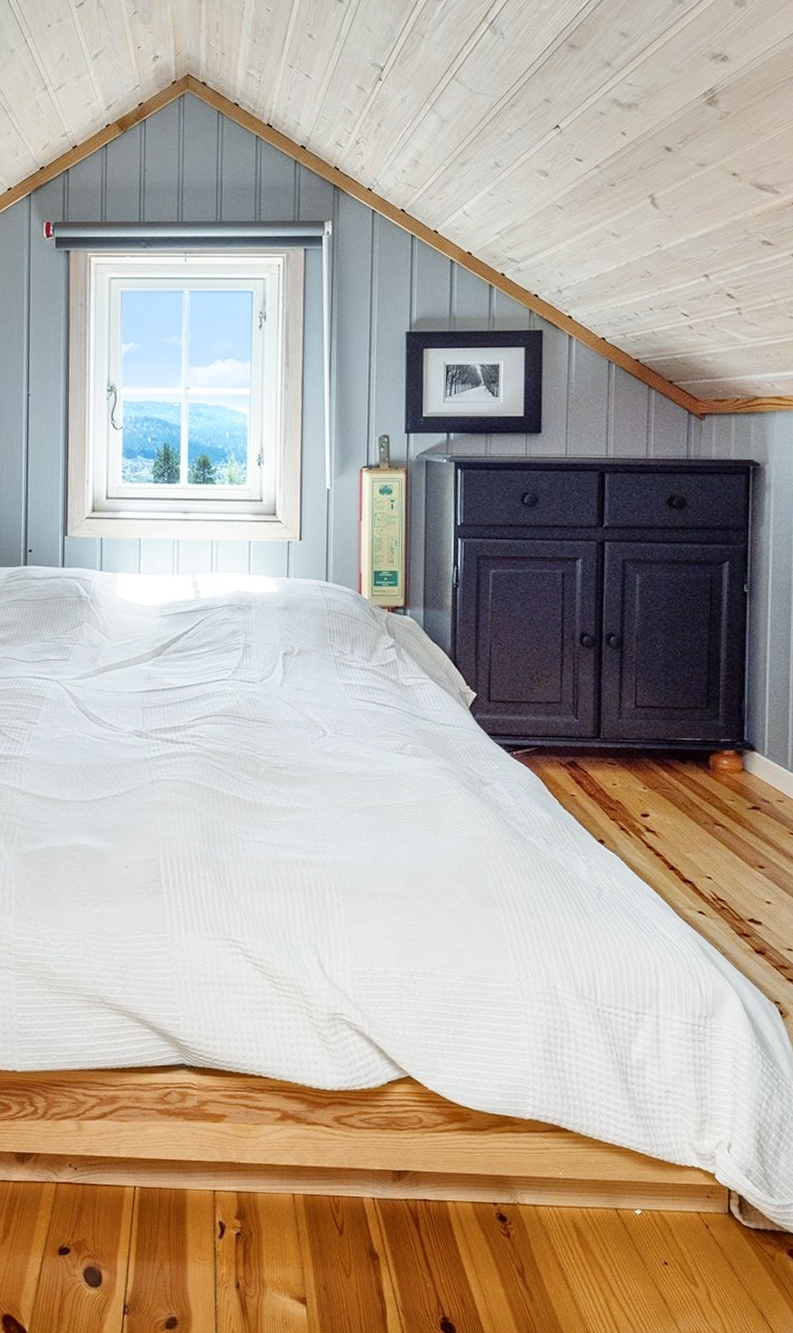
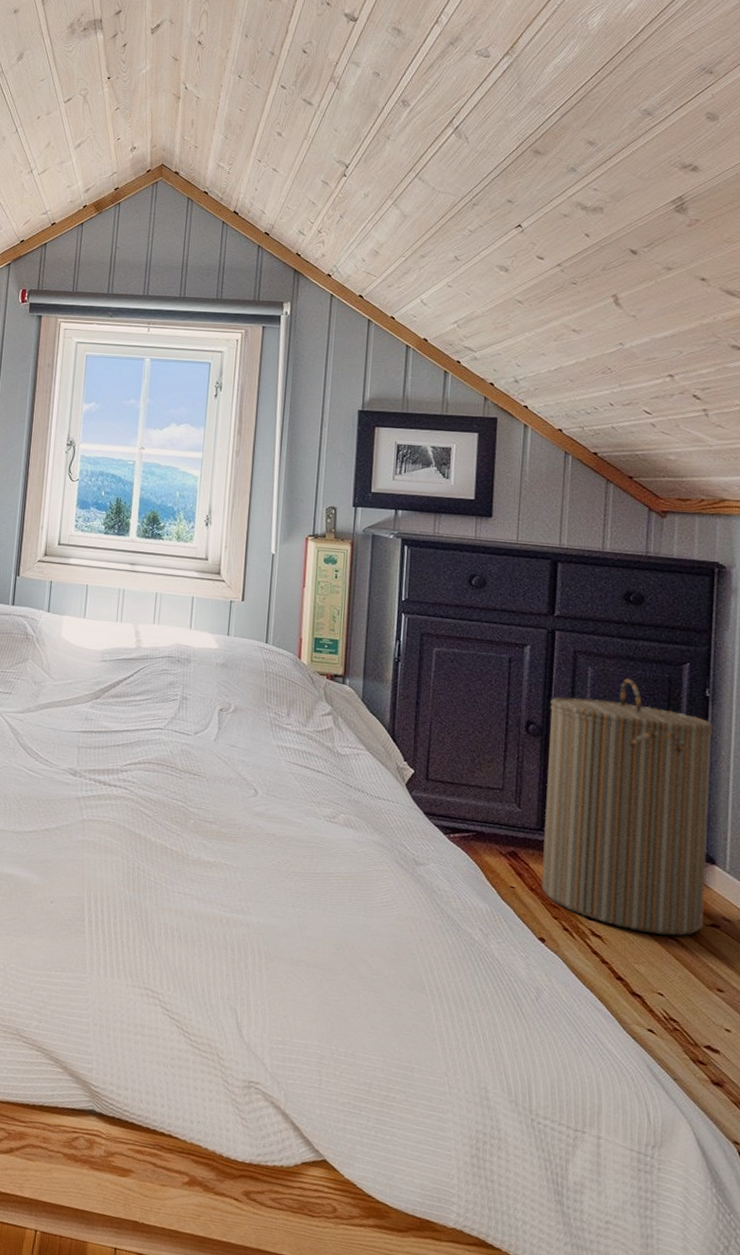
laundry hamper: none [599,581,751,823] -> present [541,678,714,936]

